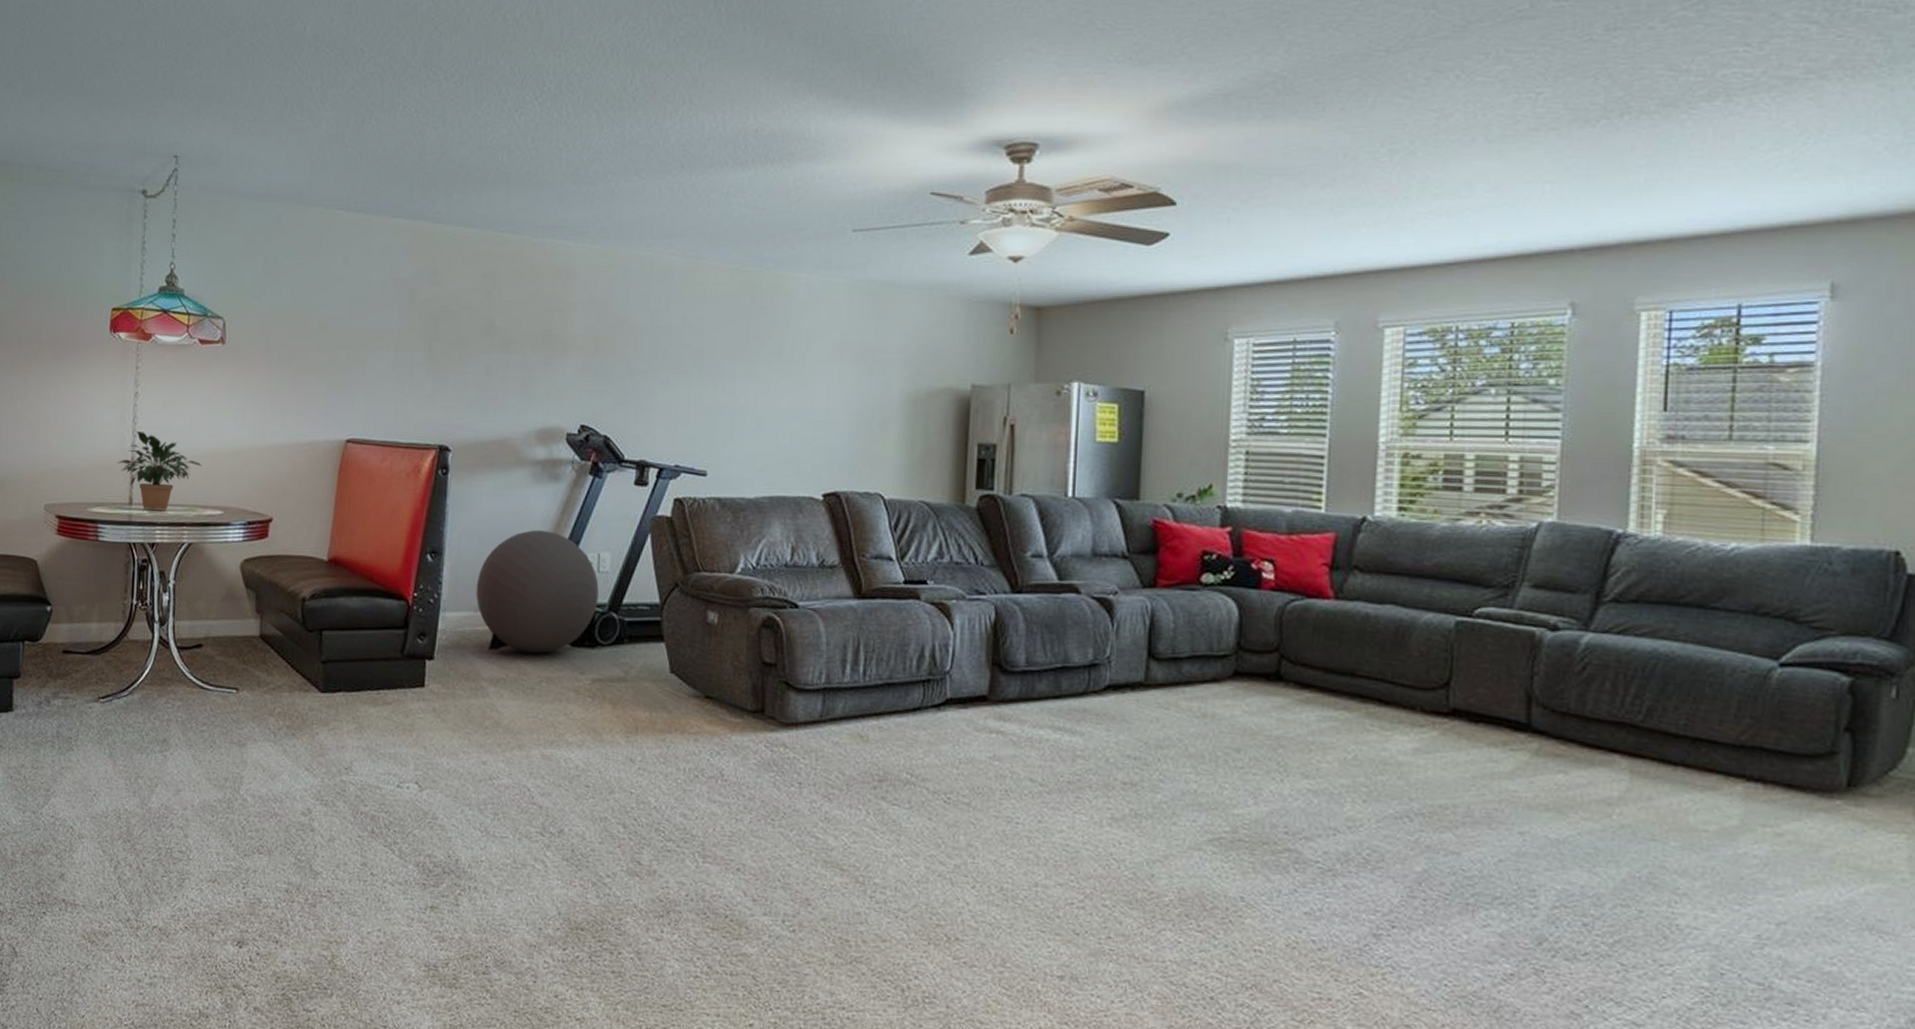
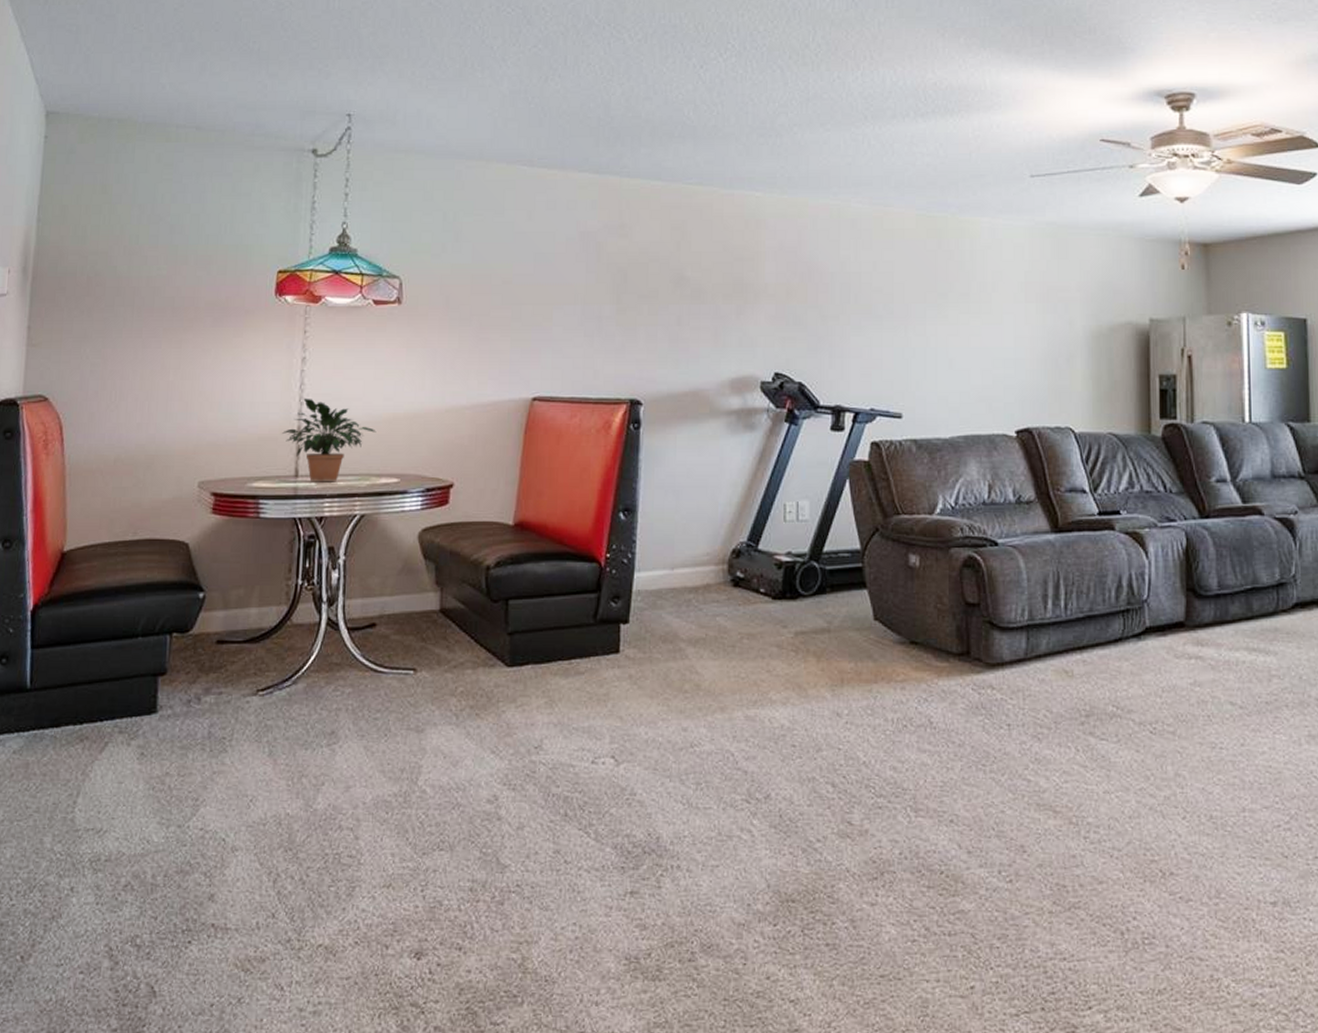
exercise ball: present [476,529,599,654] -> none [672,480,798,610]

